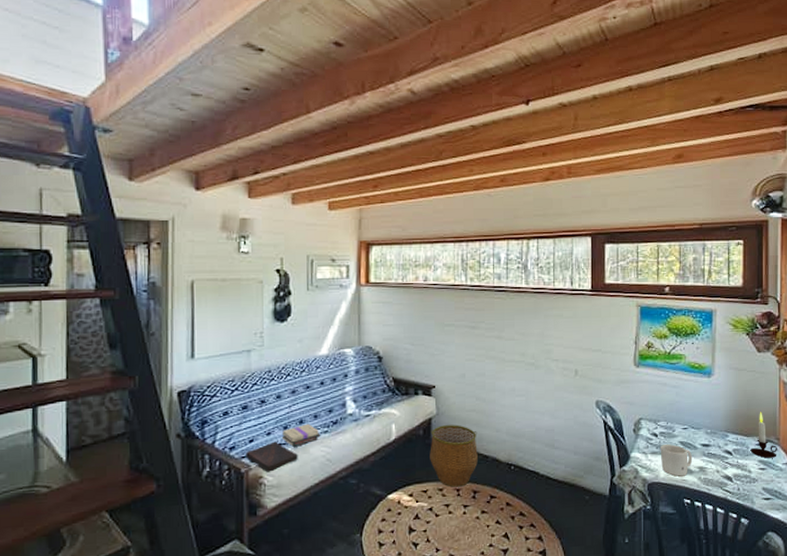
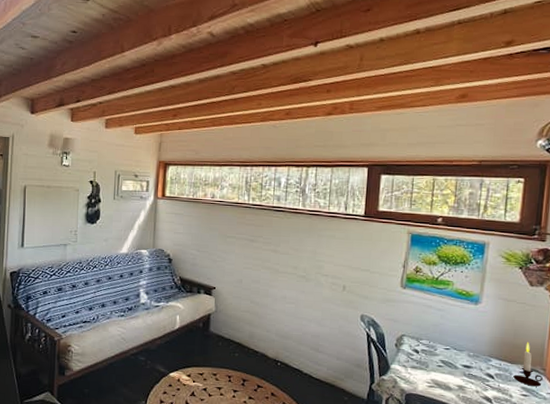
book: present [246,441,298,472] -> none [59,319,99,343]
books: present [281,423,321,447] -> none [87,307,118,325]
basket: present [430,425,478,487] -> none [207,321,250,374]
mug: present [660,444,693,477] -> none [420,361,453,392]

